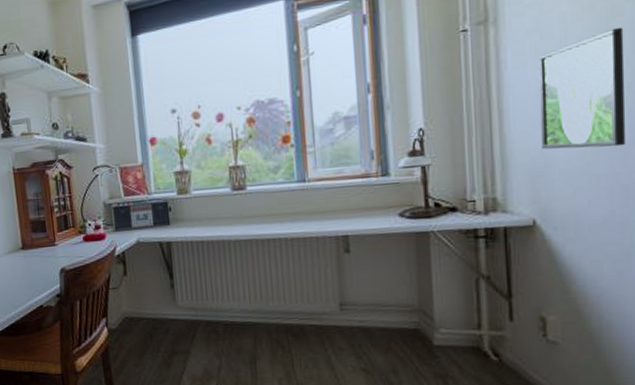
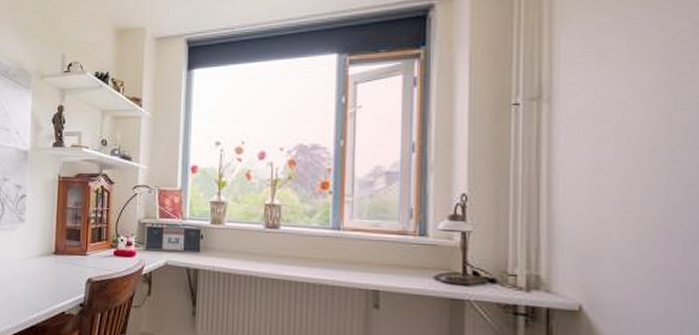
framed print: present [538,27,627,150] -> none [593,121,687,242]

